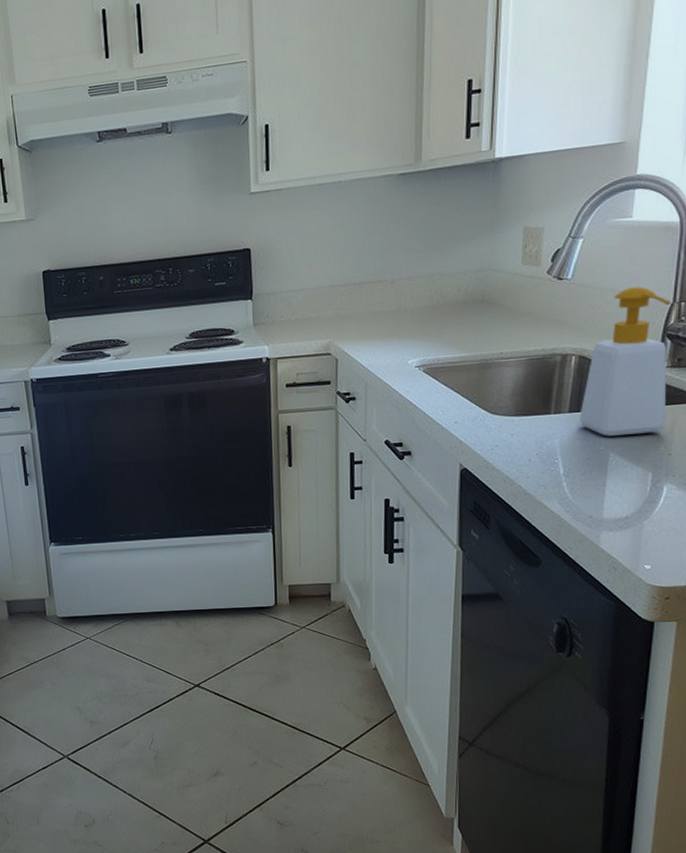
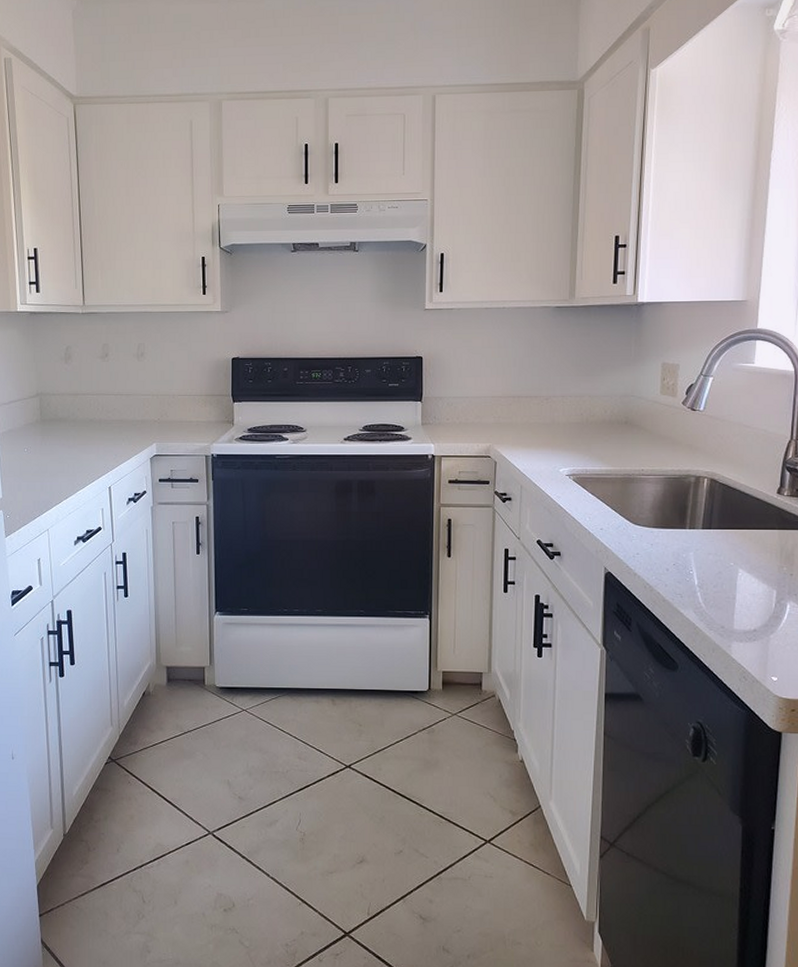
soap bottle: present [579,286,671,436] -> none [711,423,789,554]

